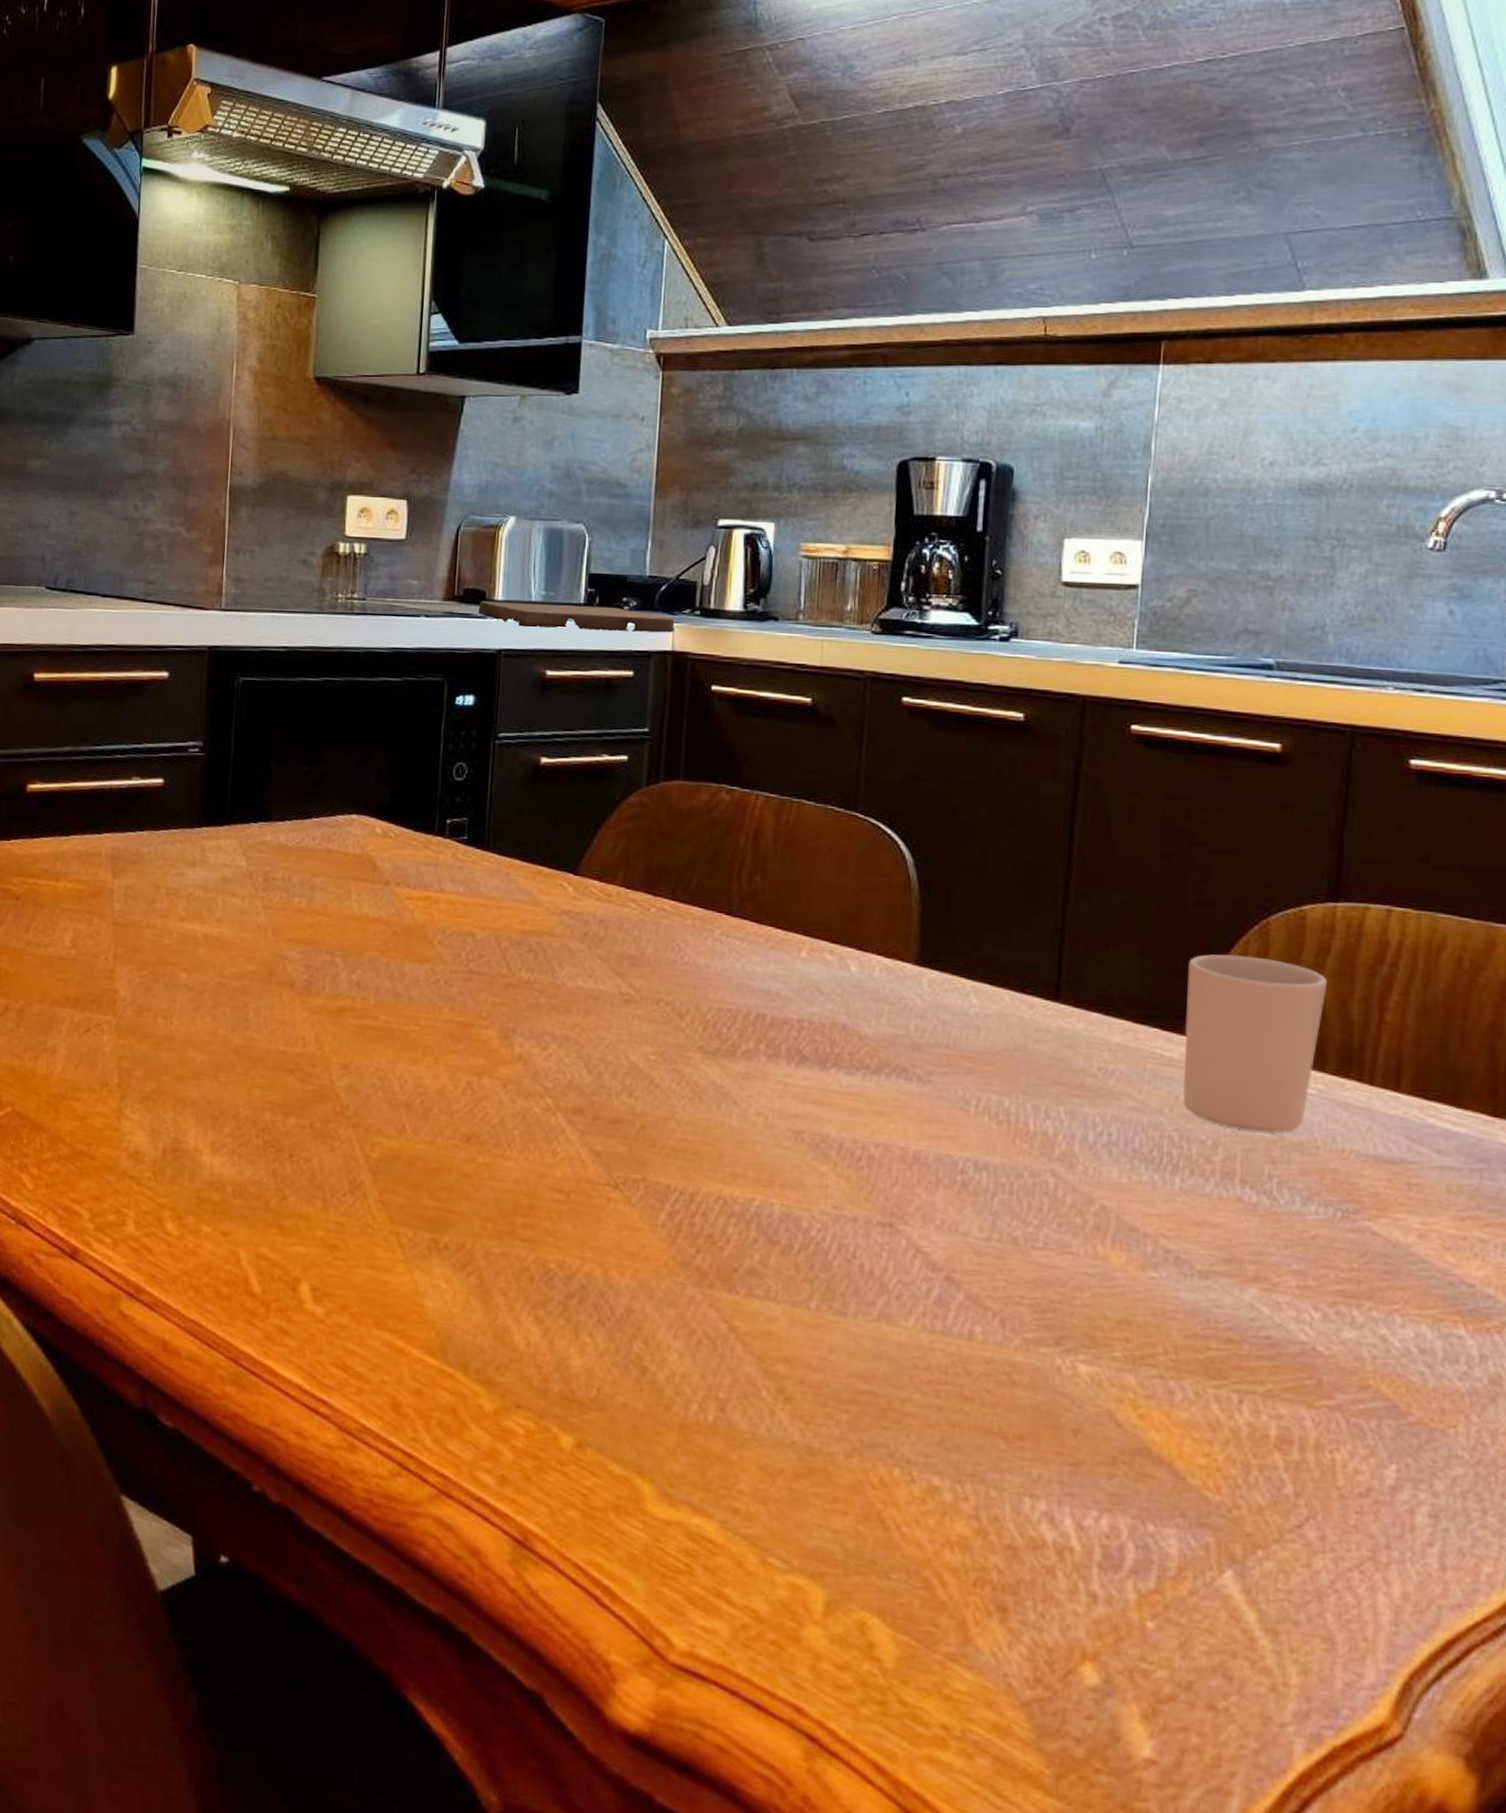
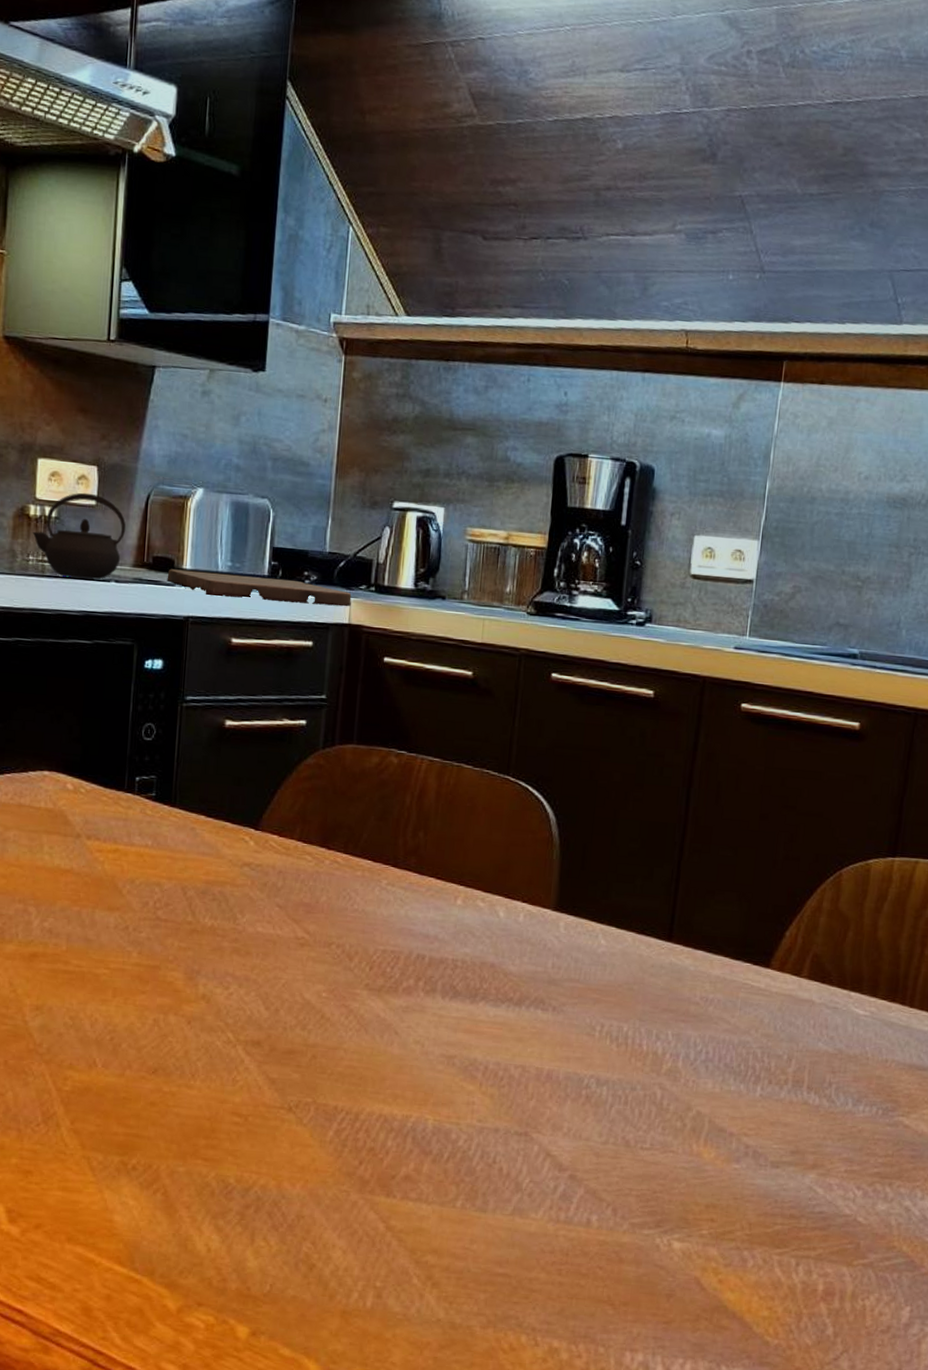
kettle: none [341,527,436,615] -> present [32,492,126,580]
mug: present [1183,954,1327,1133] -> none [766,900,883,1048]

